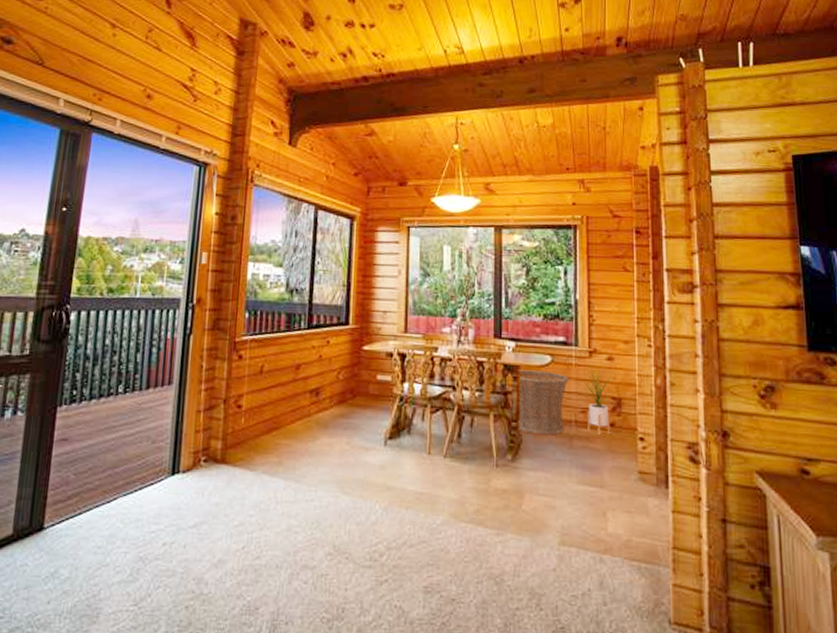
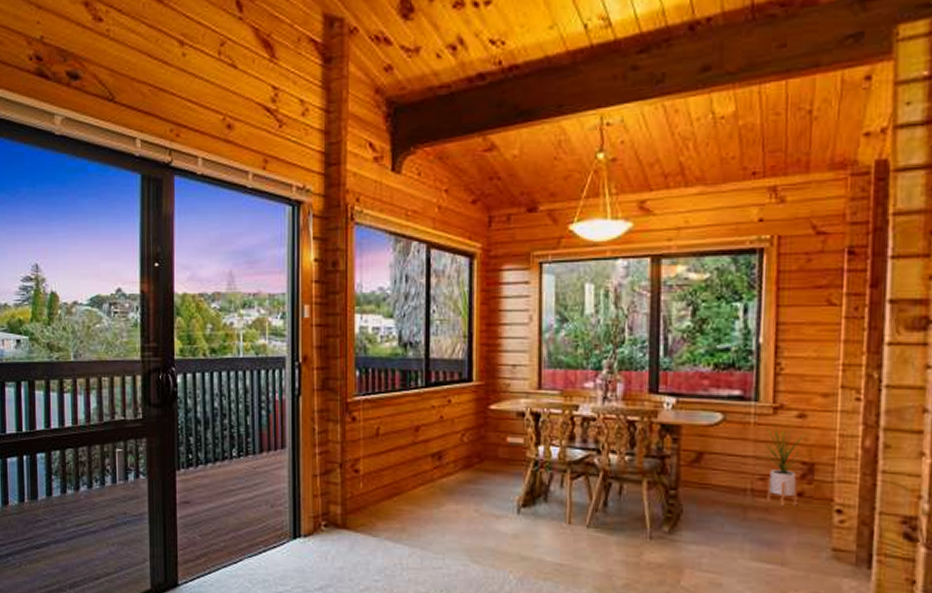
basket: present [517,370,569,435] -> none [678,430,746,506]

